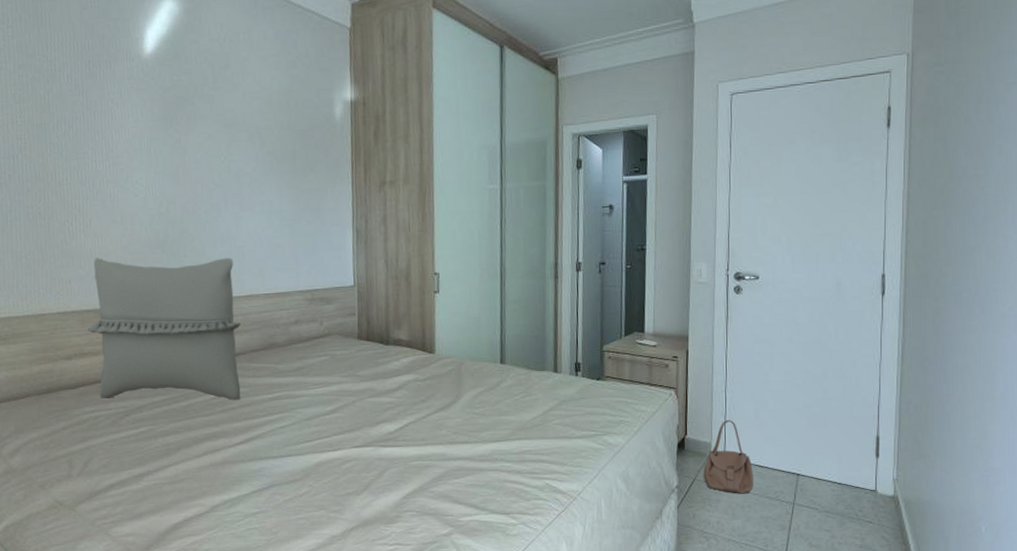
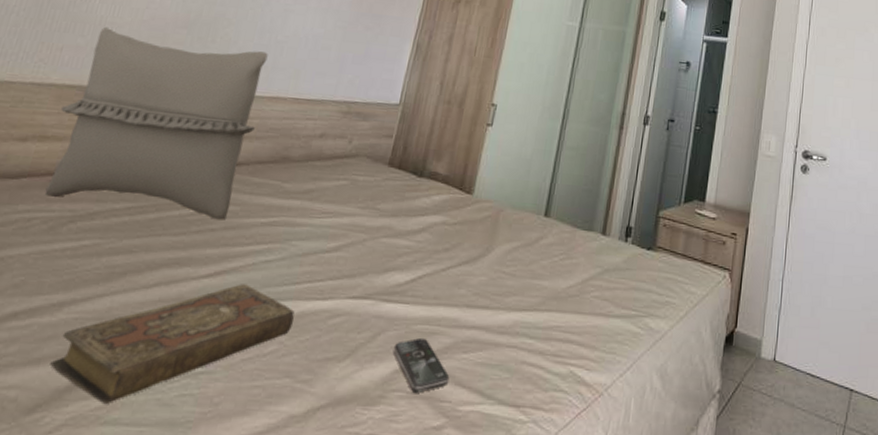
book: none [148,446,315,541] -> present [50,284,295,405]
mobile phone: none [398,470,448,511] -> present [393,337,450,393]
handbag: present [704,419,753,494] -> none [750,314,804,409]

